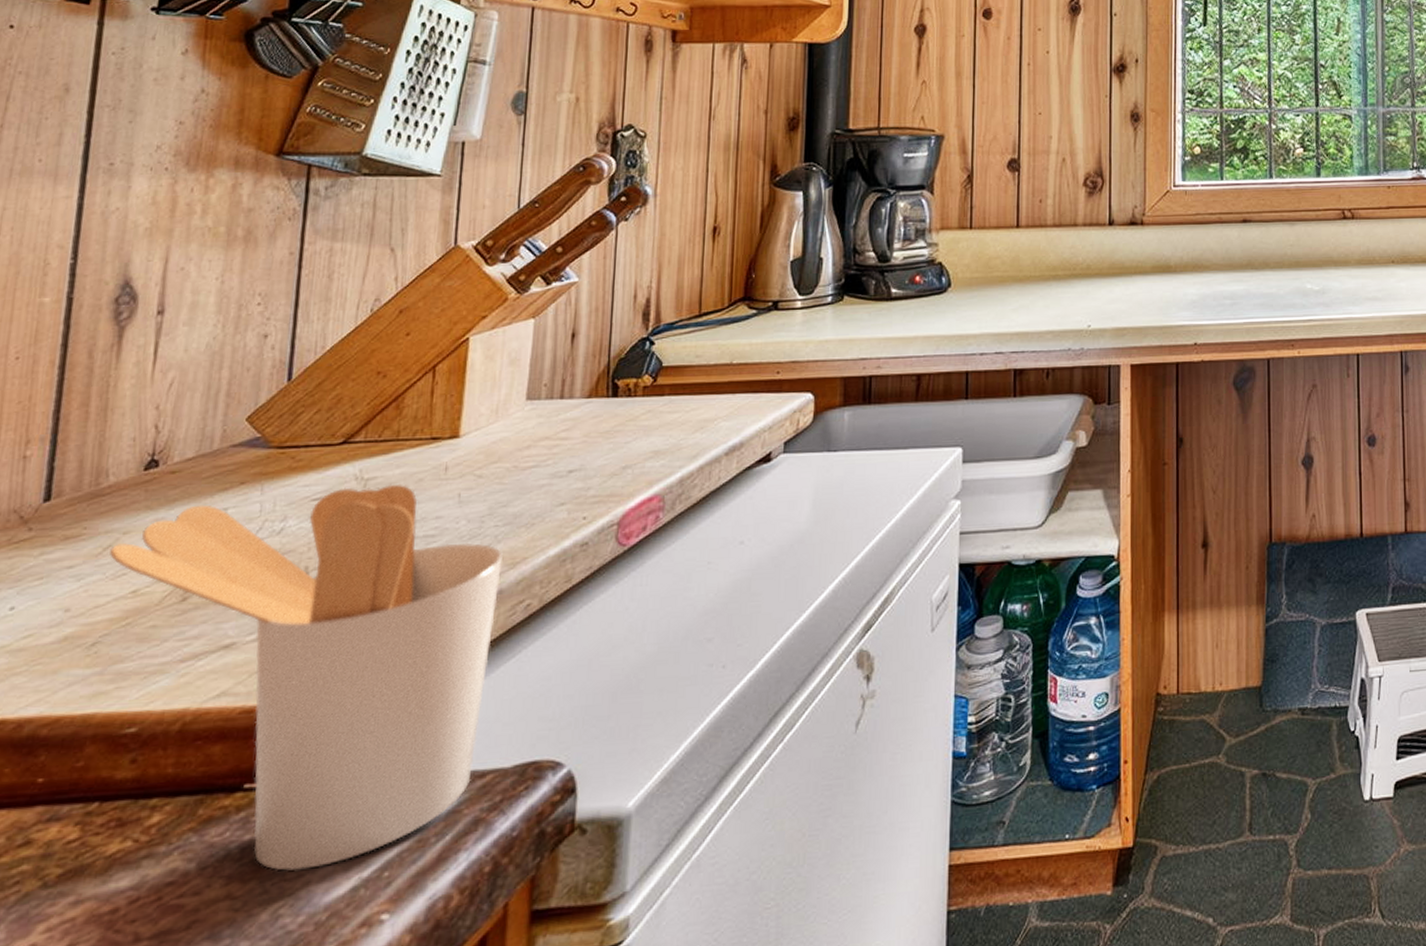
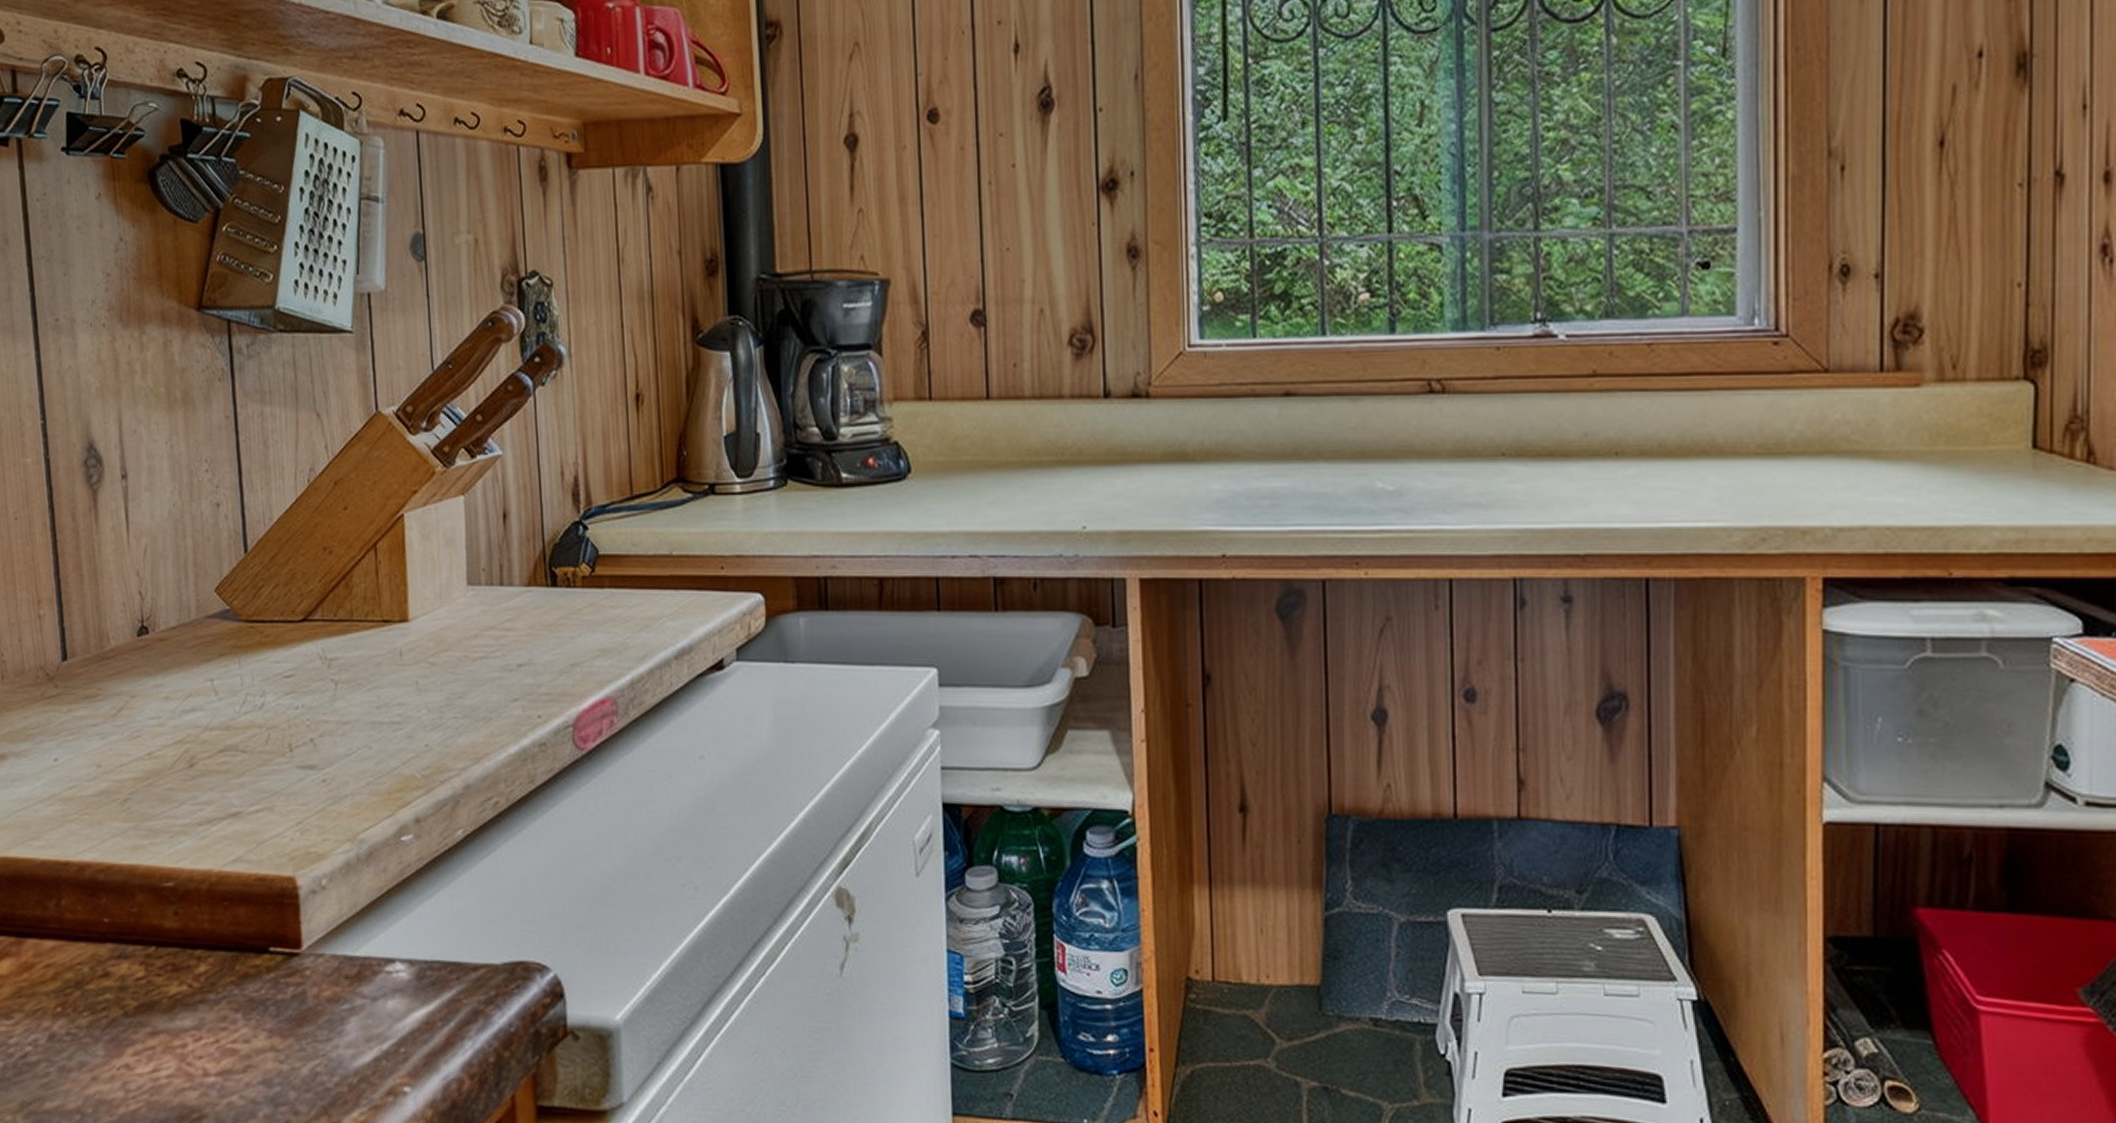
utensil holder: present [110,483,503,872] -> none [123,666,467,1035]

